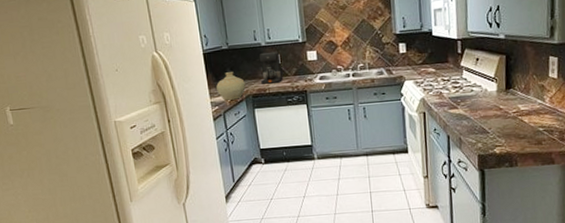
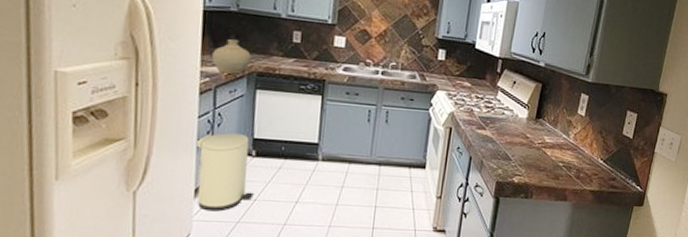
pedal bin: none [219,146,270,213] -> present [197,132,254,212]
coffee maker: present [259,51,284,84] -> none [271,25,302,65]

